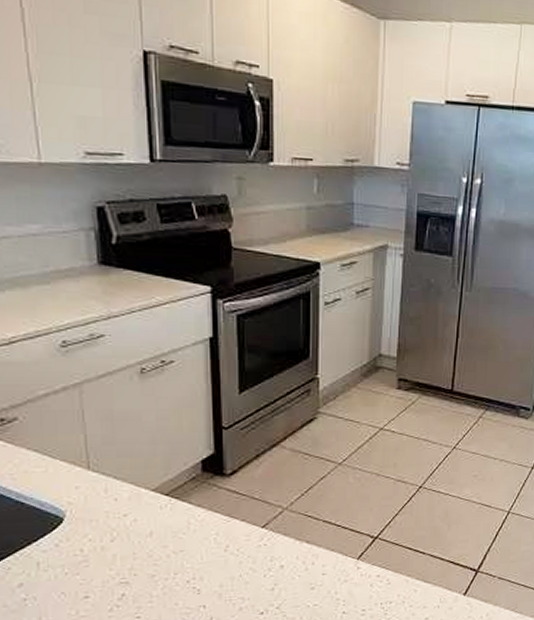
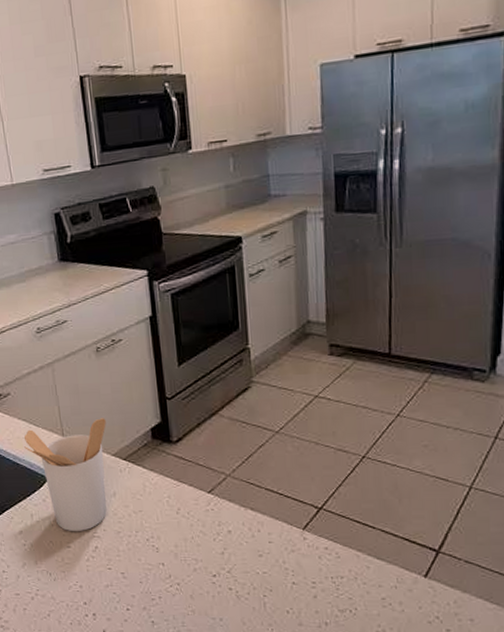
utensil holder: none [33,449,147,580] -> present [24,418,107,532]

